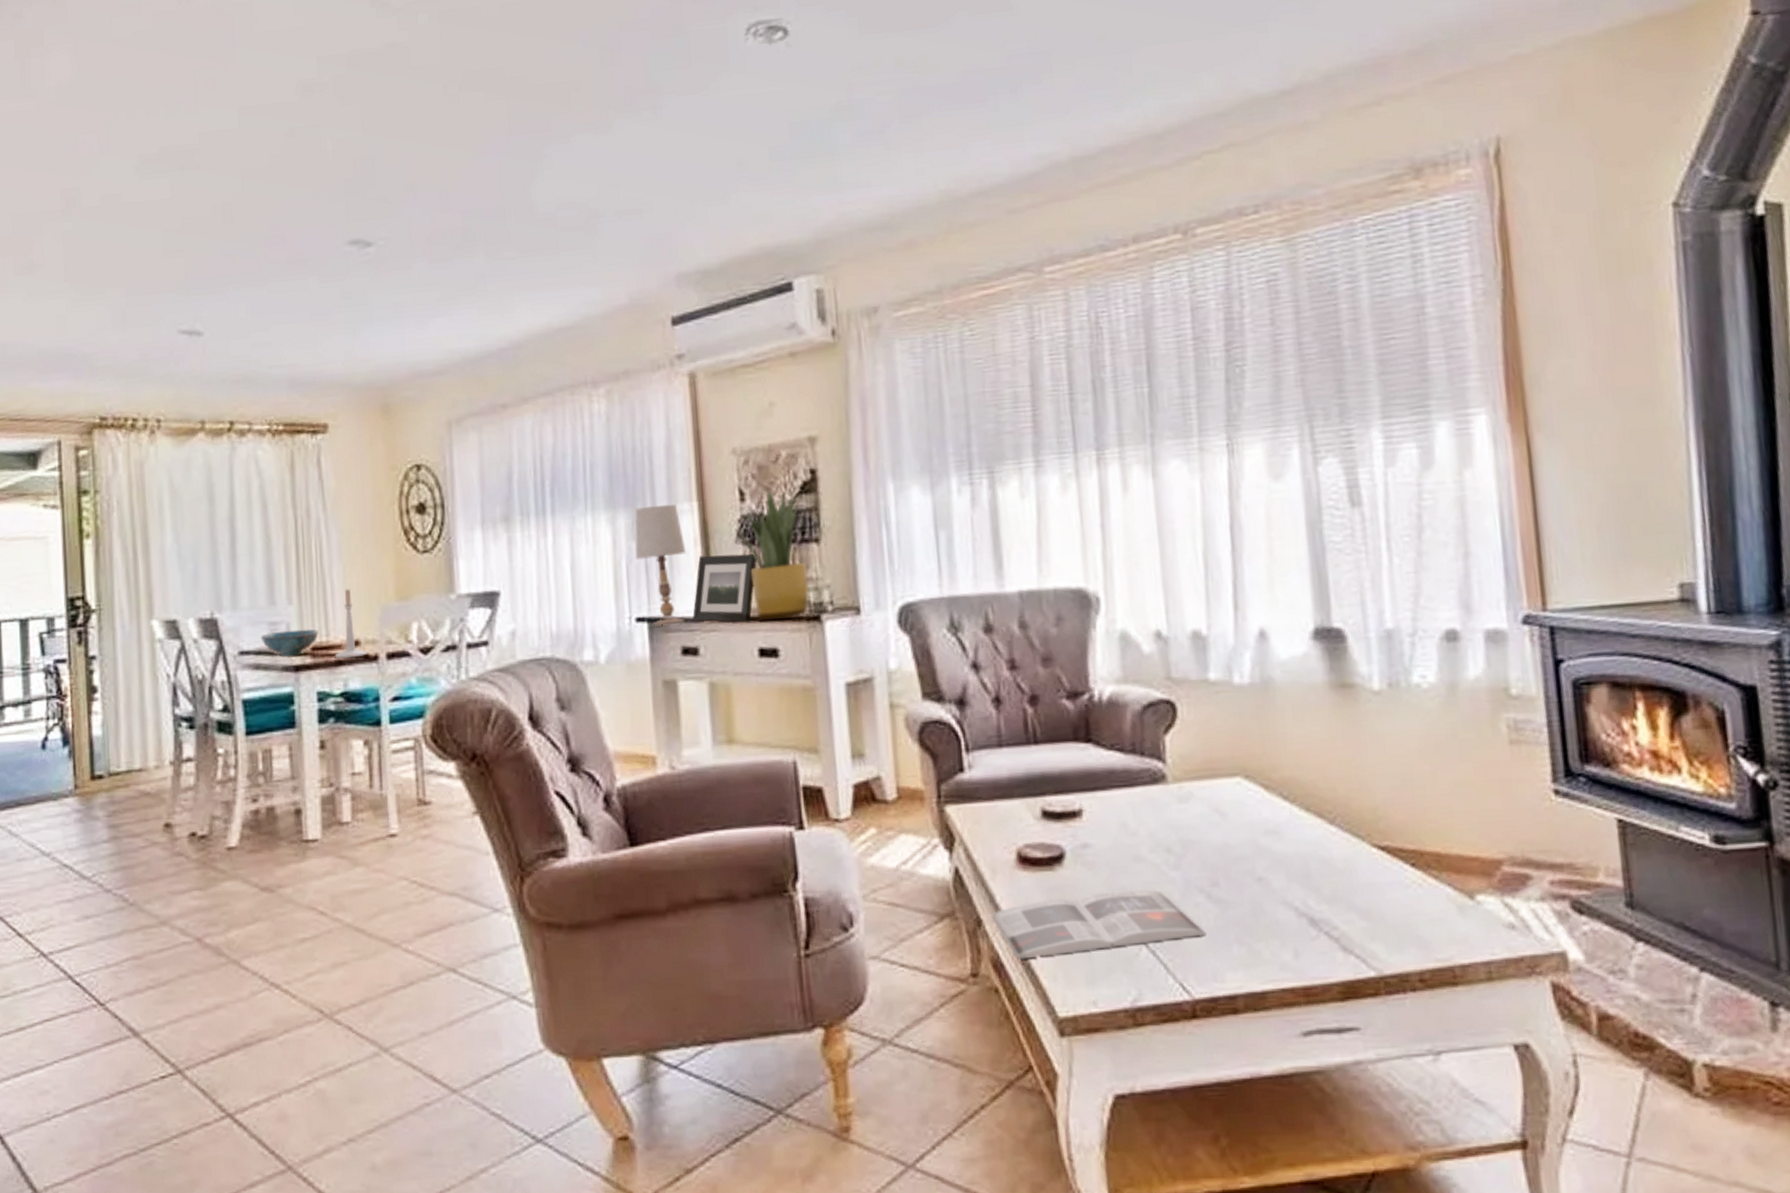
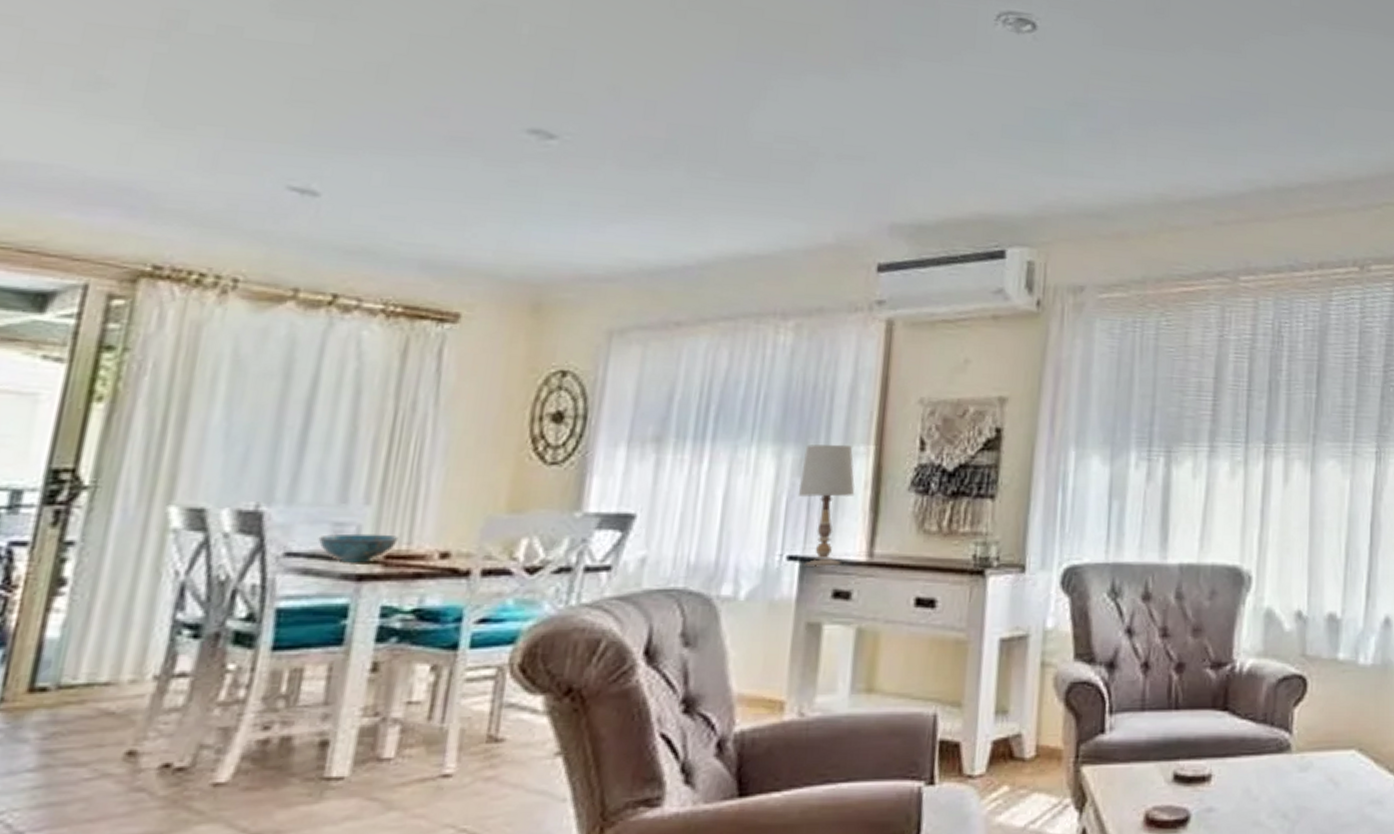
candlestick: present [334,589,367,659] -> none [413,494,457,572]
picture frame: present [692,553,757,623] -> none [850,499,927,571]
planter: present [736,487,810,621] -> none [911,440,984,571]

